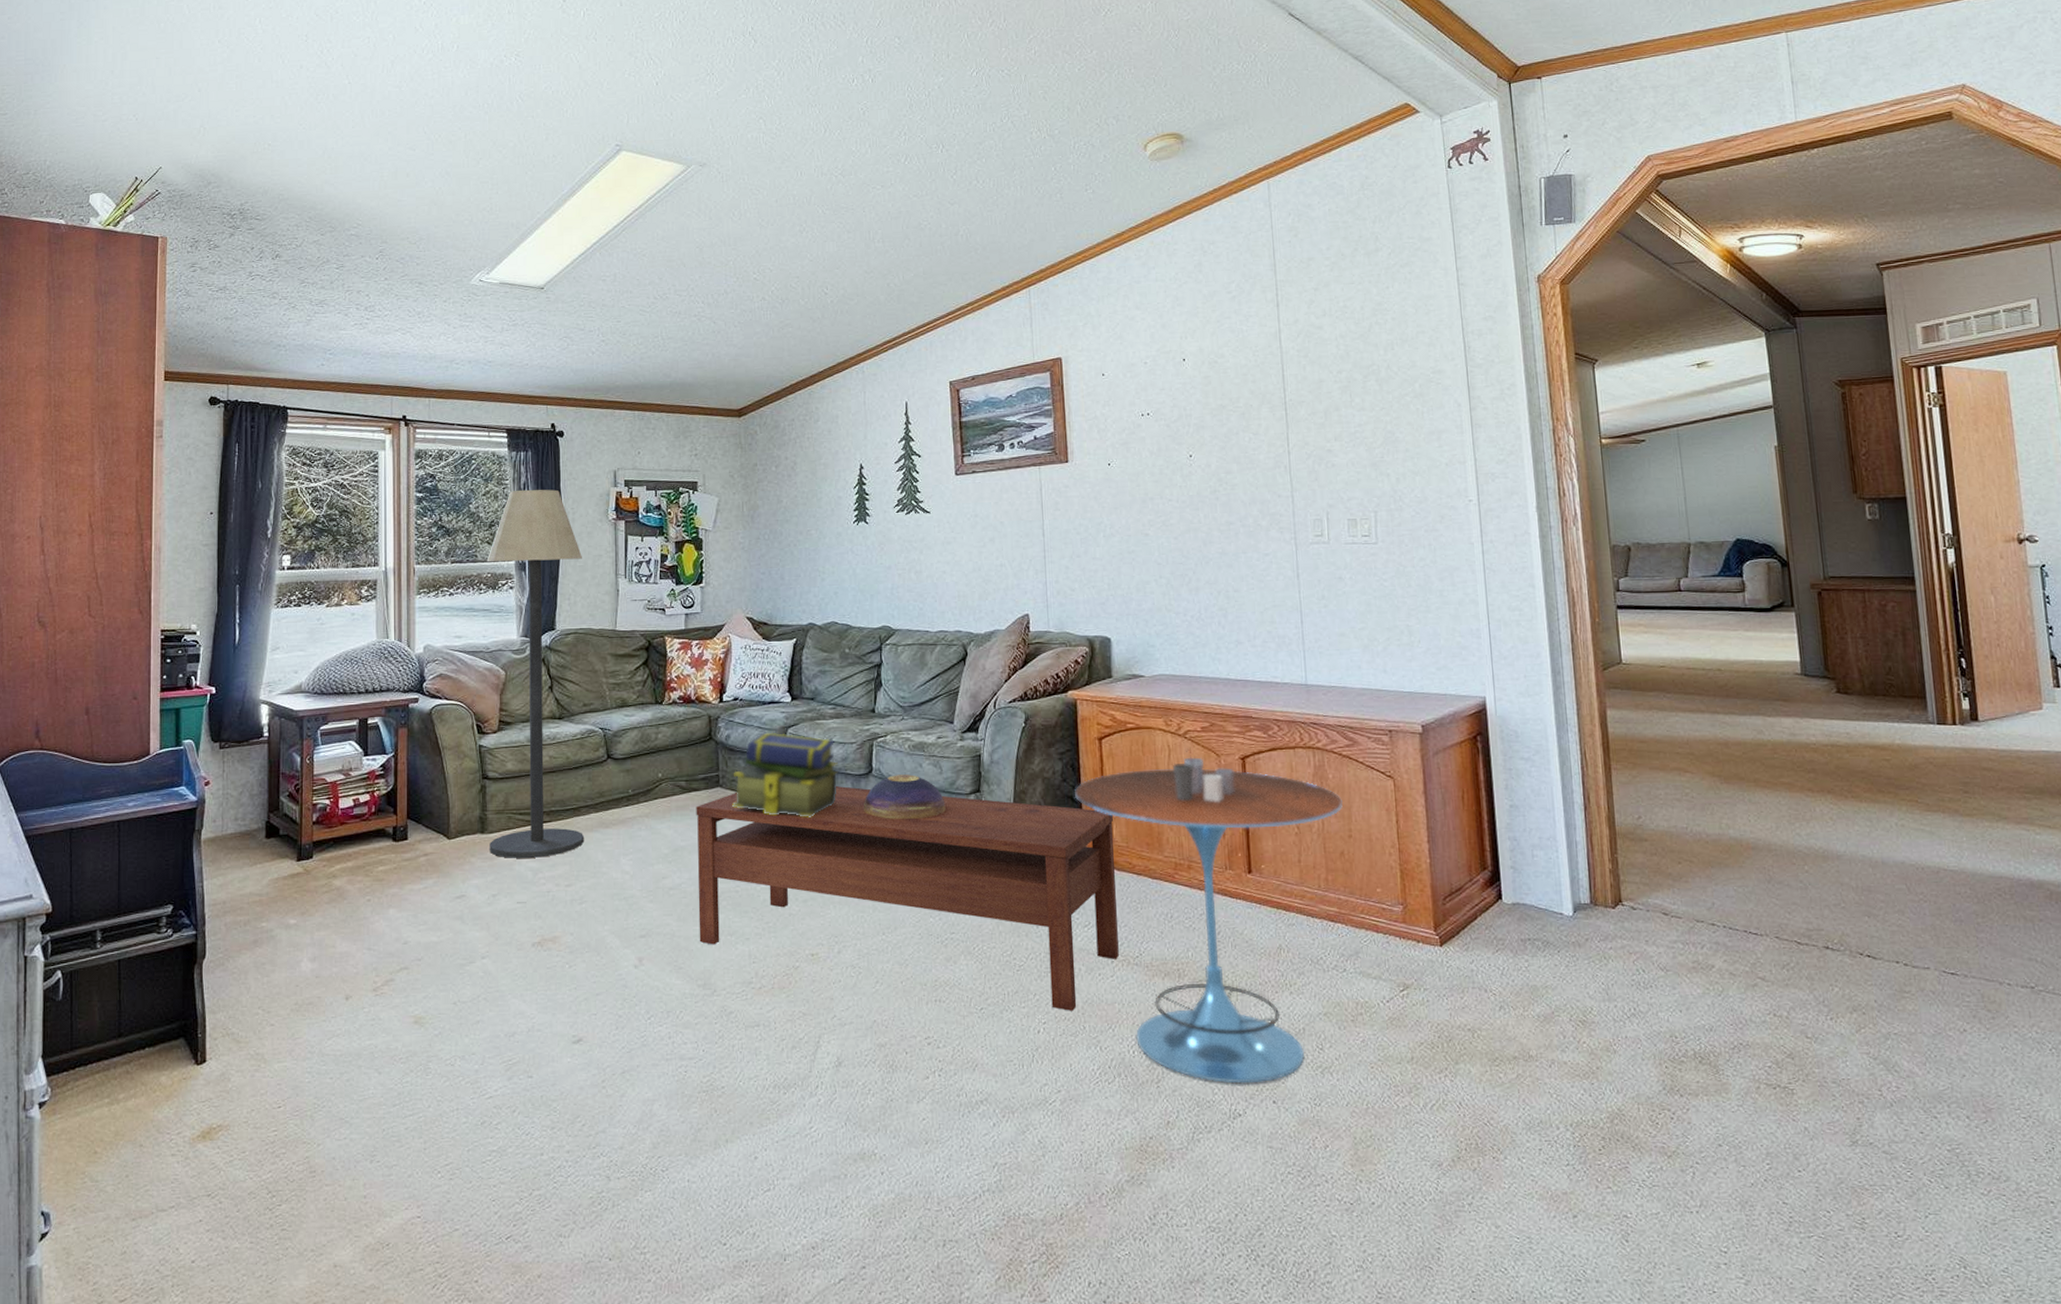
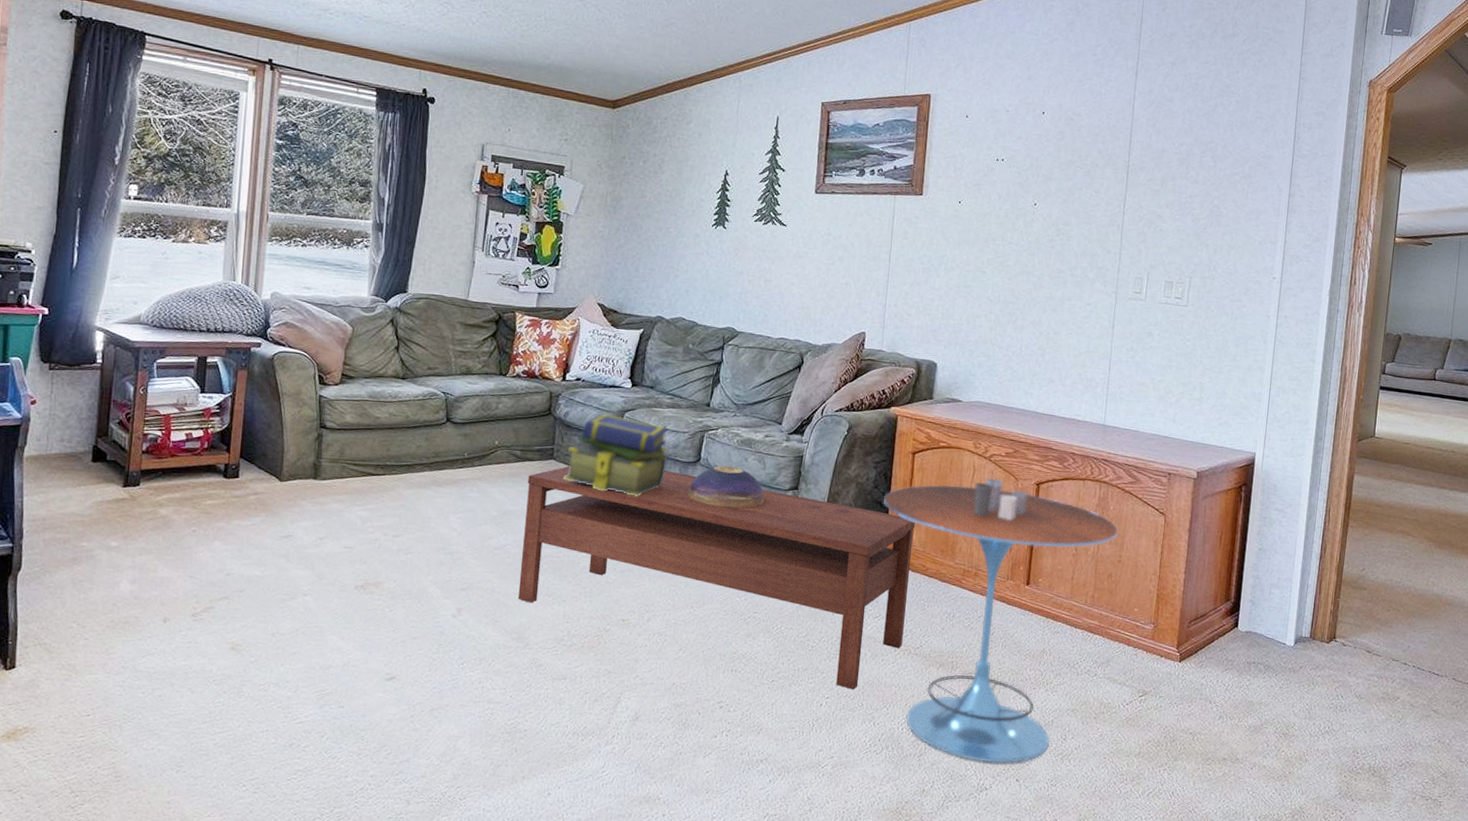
floor lamp: present [486,489,585,858] -> none [321,150,441,508]

